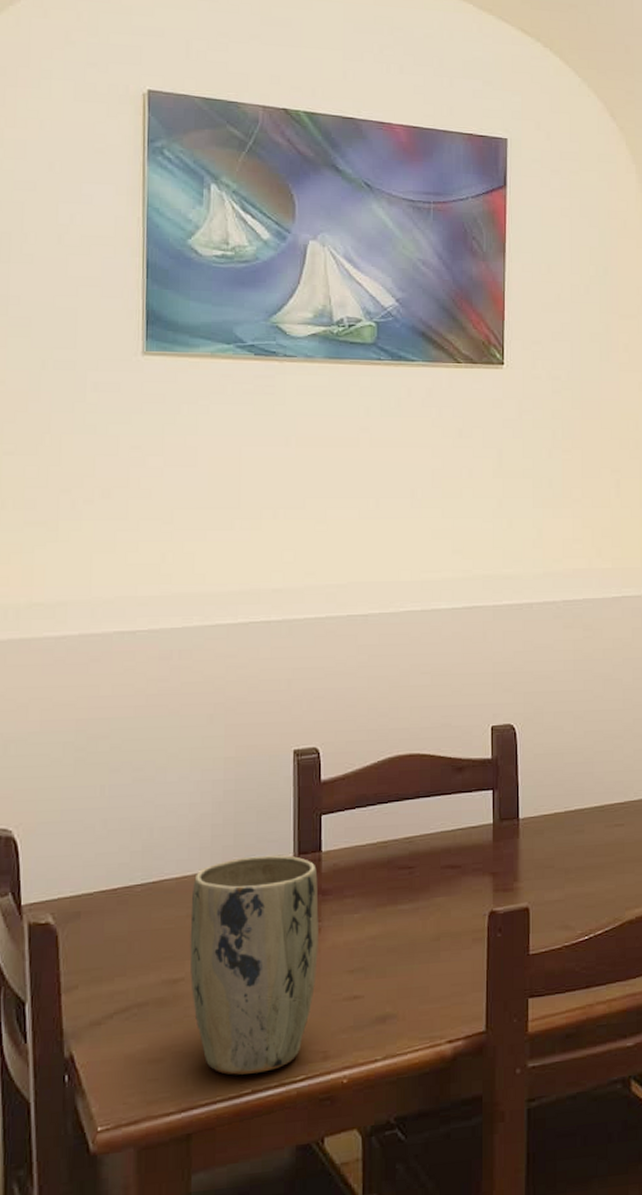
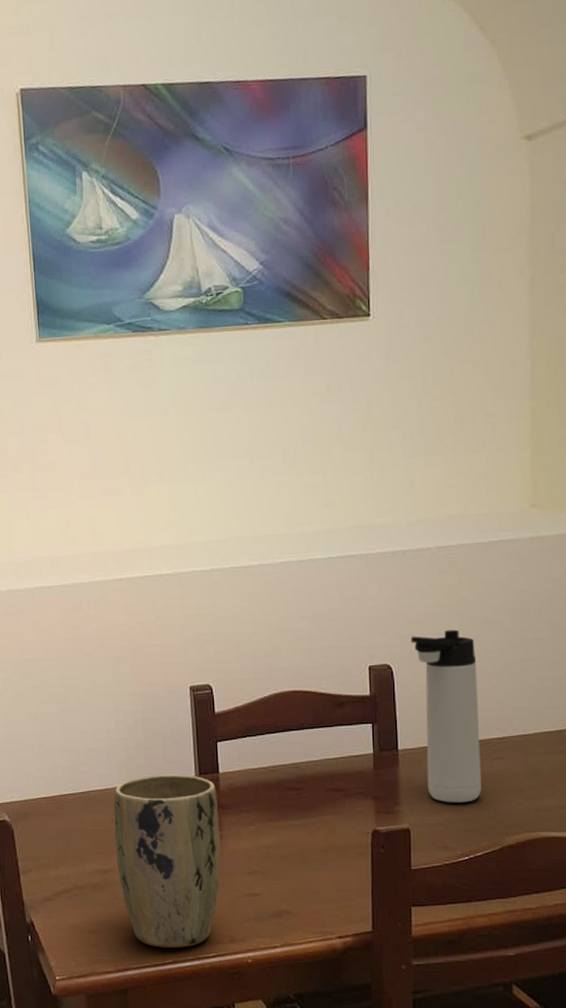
thermos bottle: none [535,687,602,876] -> present [410,629,481,803]

